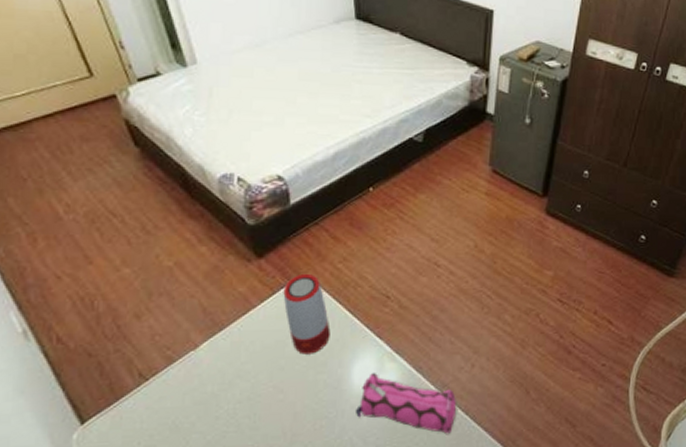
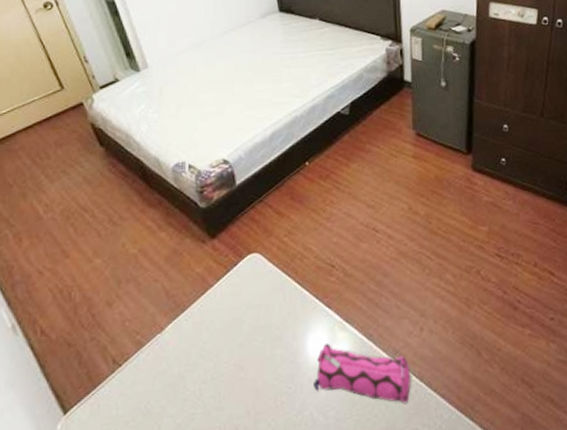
speaker: present [283,273,331,355] -> none [236,249,283,330]

